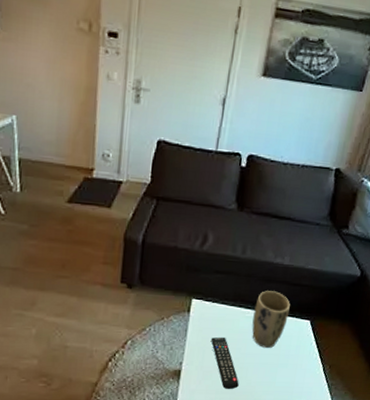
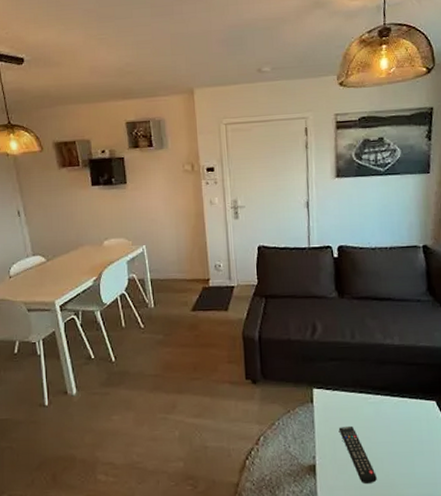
plant pot: present [252,291,290,348] -> none [375,373,412,435]

